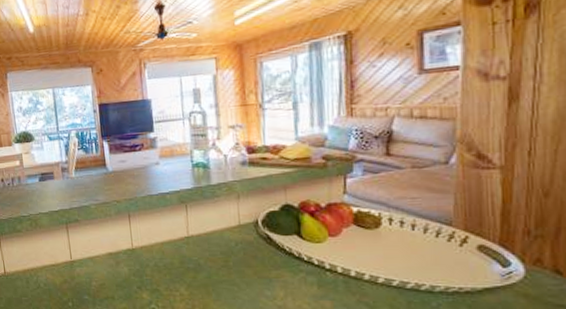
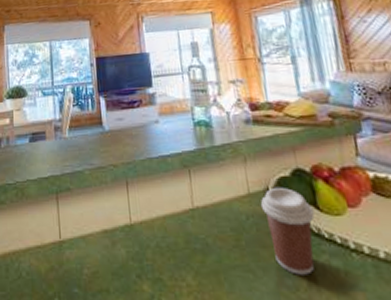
coffee cup: none [249,219,297,288] -> present [260,187,315,275]

